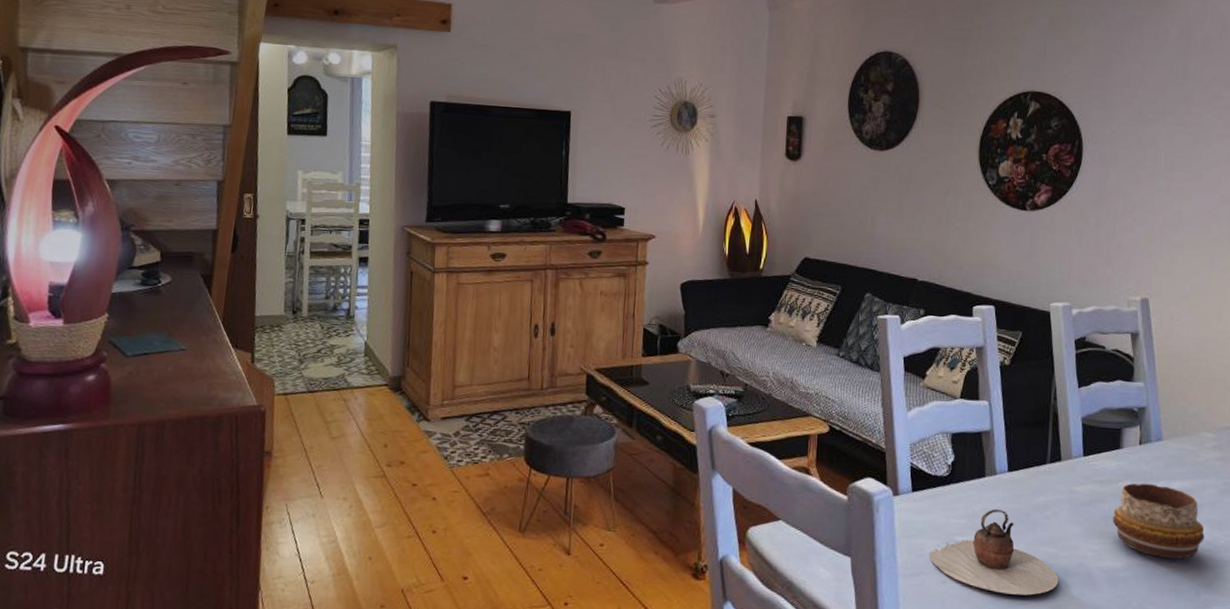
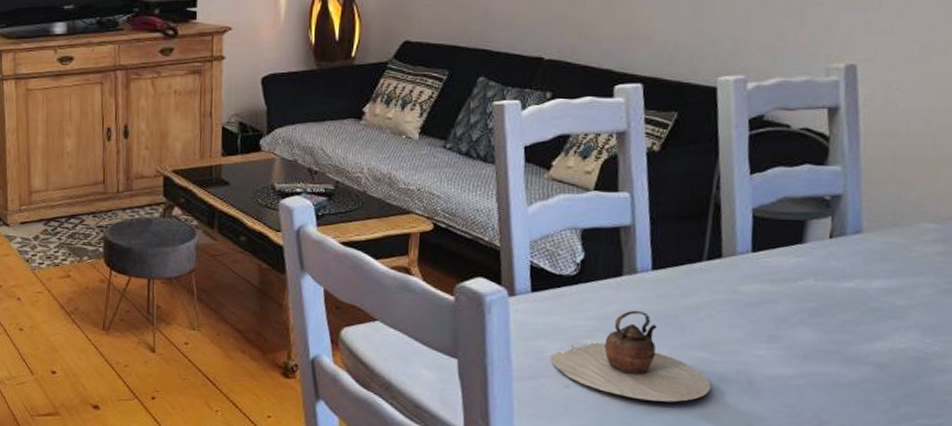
decorative bowl: present [1113,483,1205,560] -> none [786,282,913,368]

